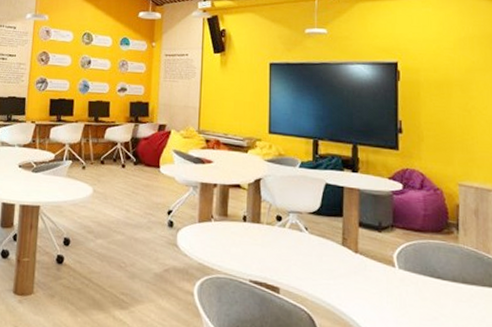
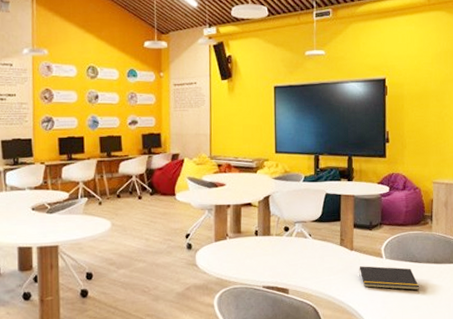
notepad: none [365,273,444,314] -> present [359,266,420,291]

